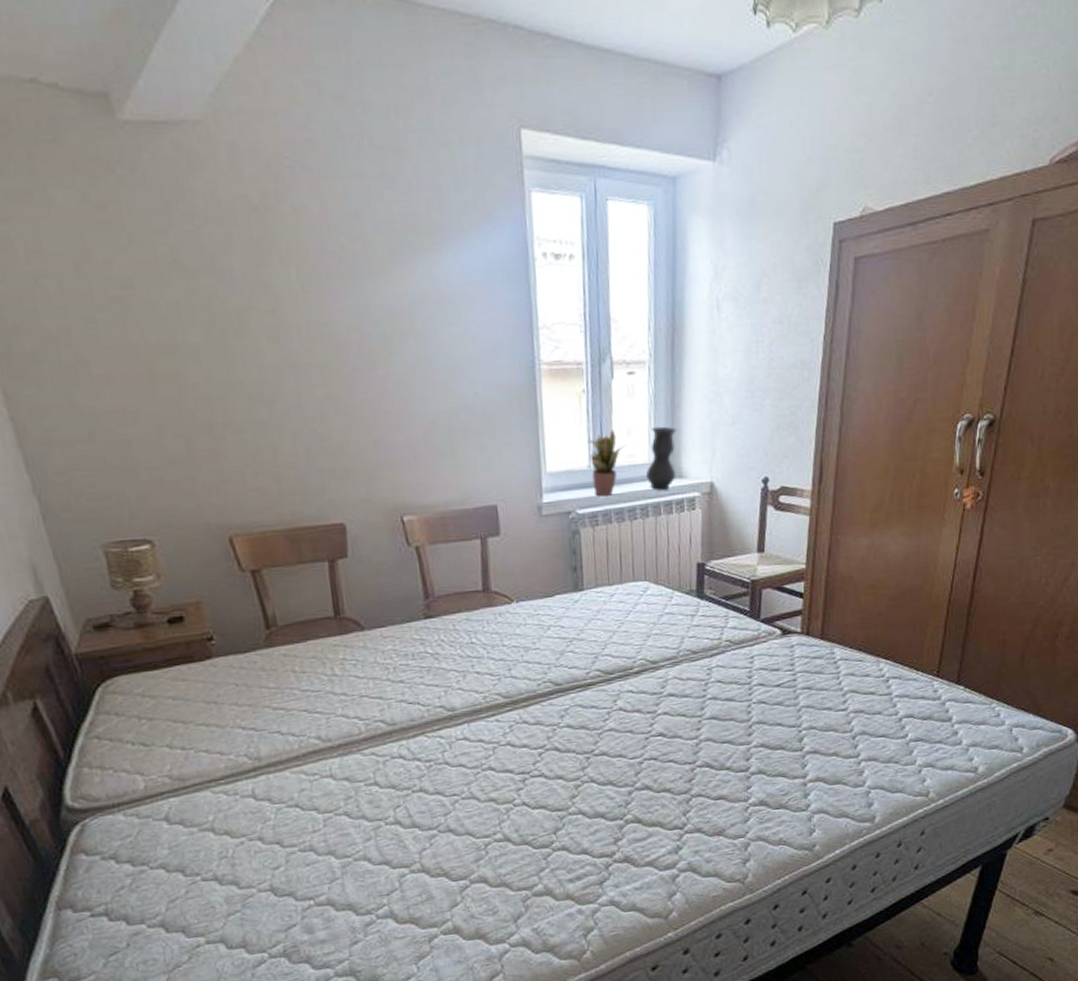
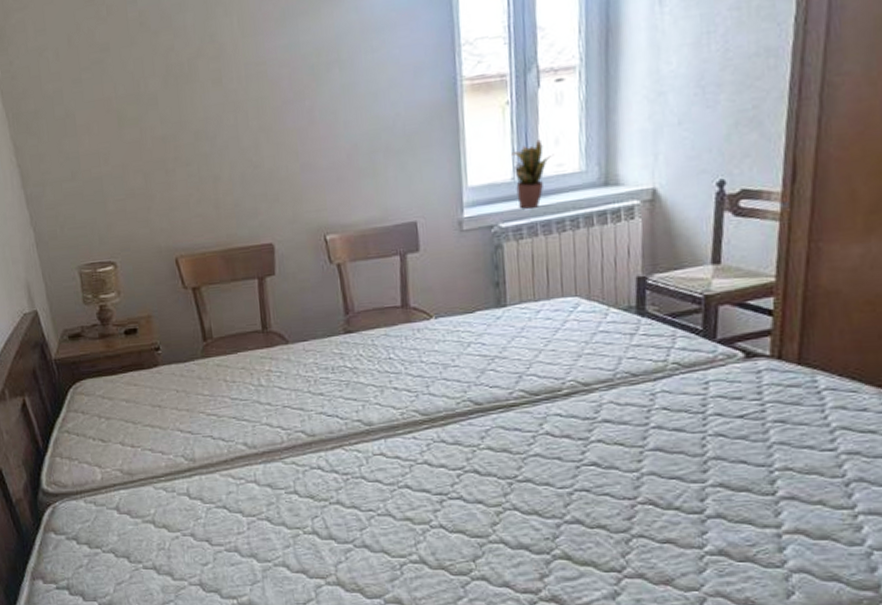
vase: present [646,426,678,490] -> none [577,132,614,200]

